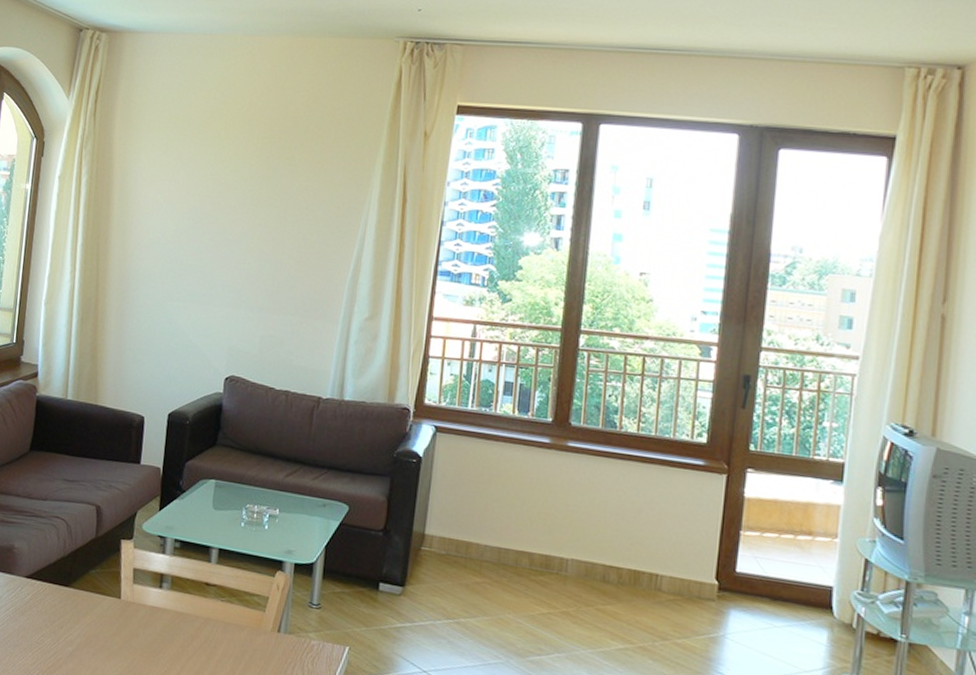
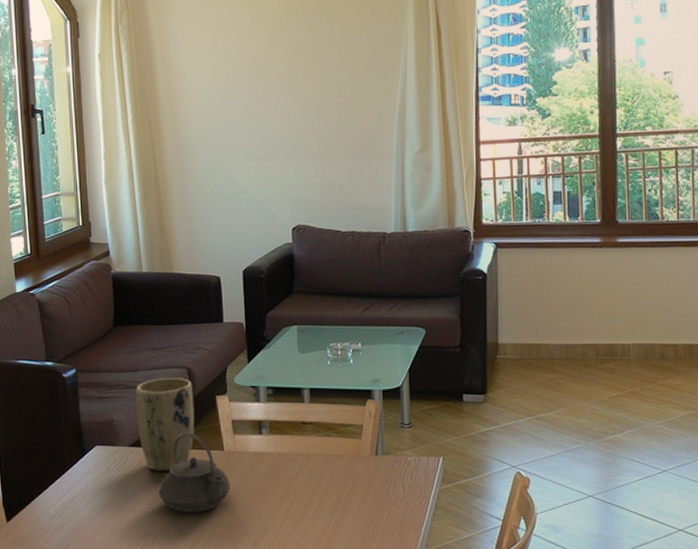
plant pot: none [36,511,99,611] -> present [135,378,195,471]
teapot: none [47,571,123,660] -> present [158,431,232,513]

